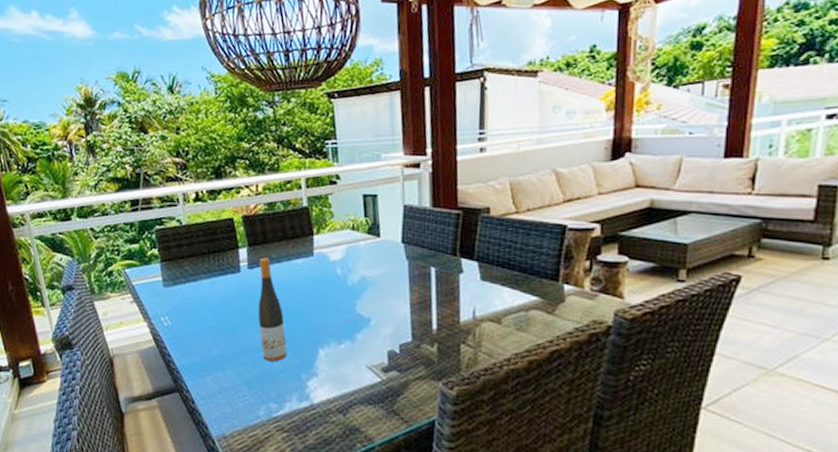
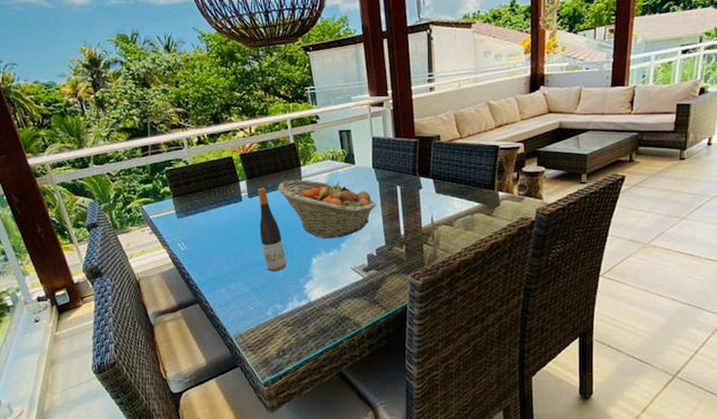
fruit basket: none [283,250,403,327] -> present [277,180,376,239]

